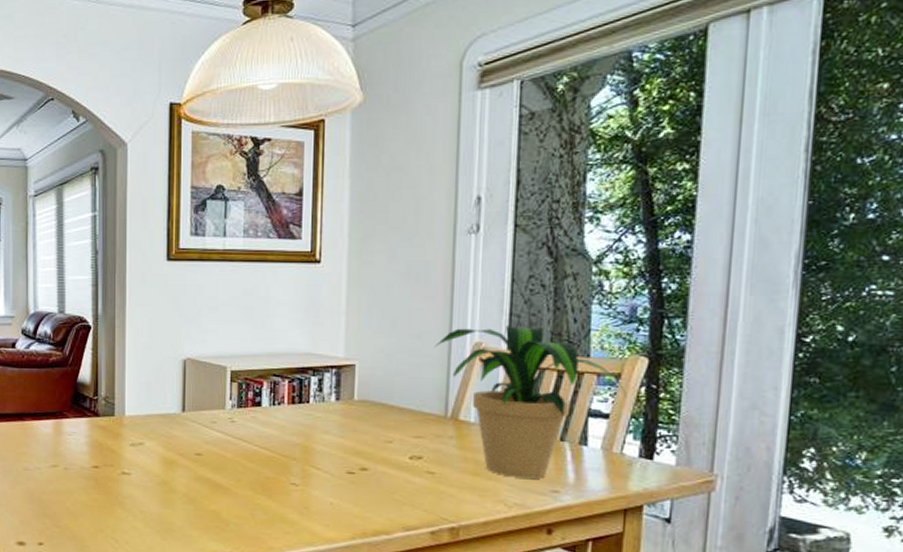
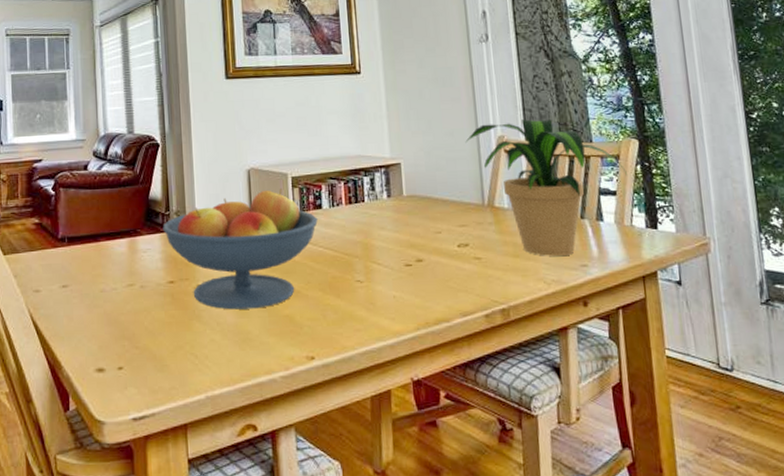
fruit bowl: none [90,381,255,501] -> present [163,187,318,310]

